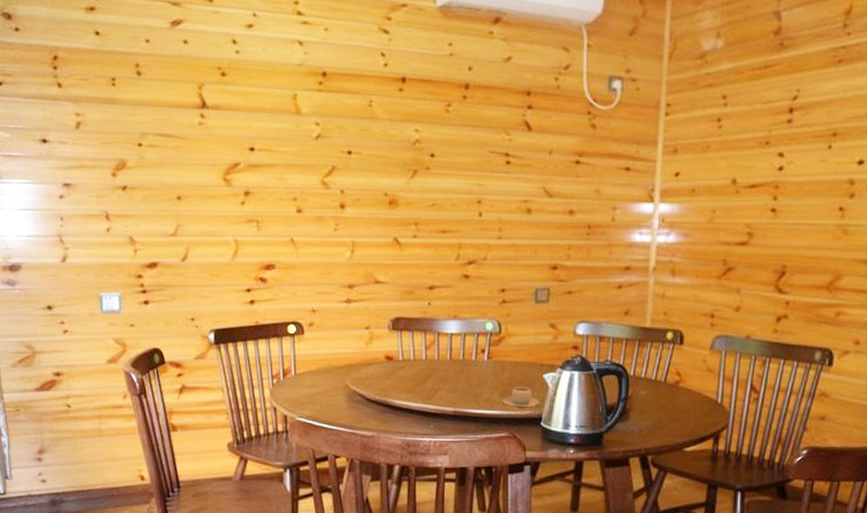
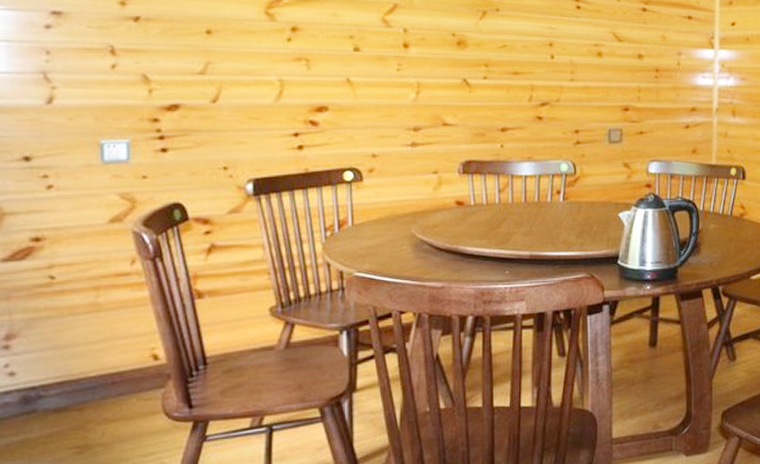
teacup: present [502,387,541,408] -> none [579,227,617,247]

